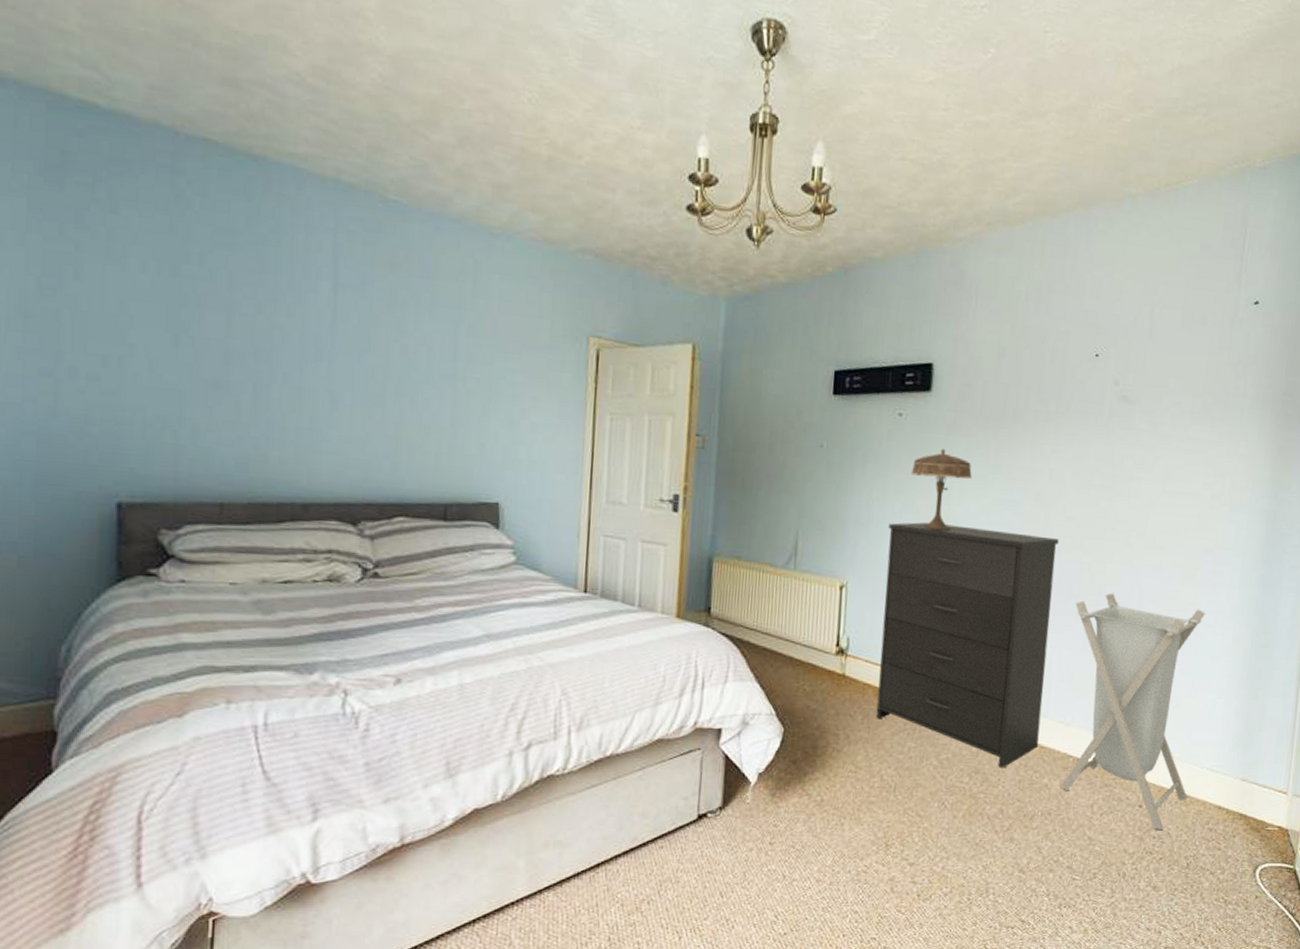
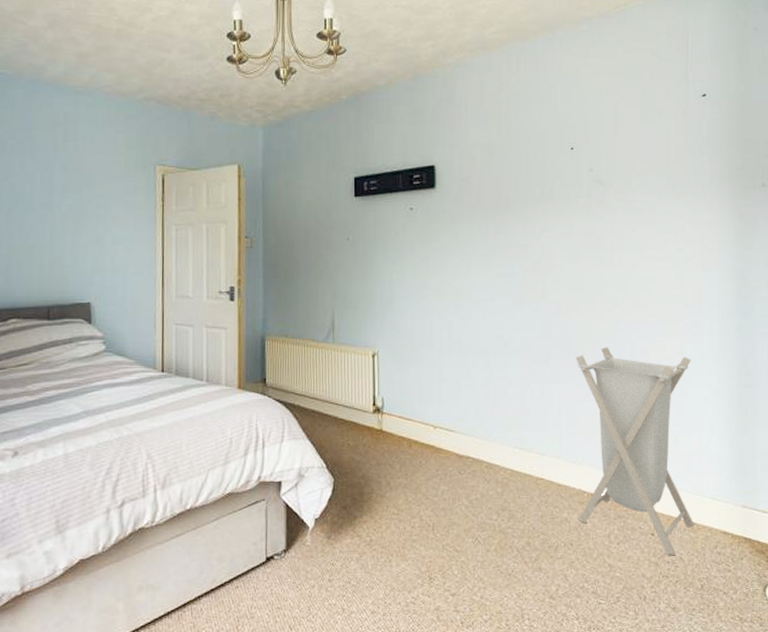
dresser: present [875,522,1059,769] -> none [409,297,556,506]
table lamp: present [910,448,972,531] -> none [424,234,476,302]

